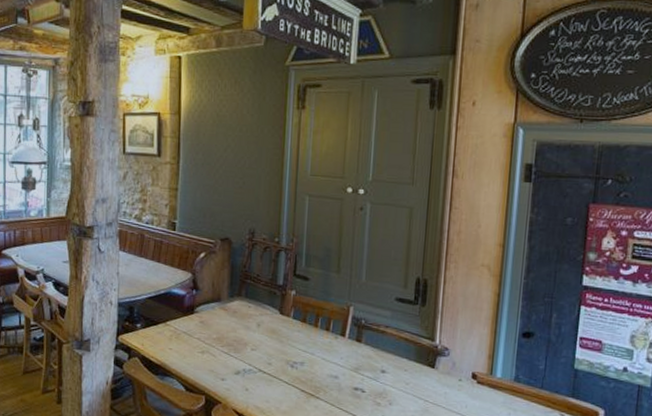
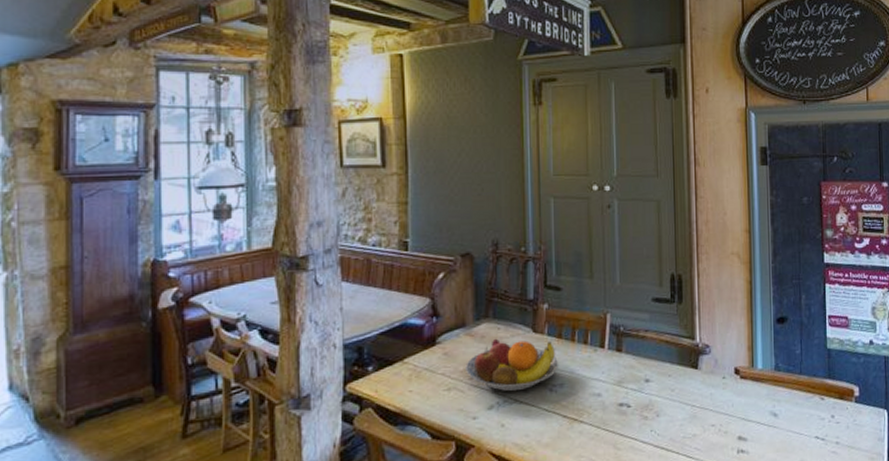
fruit bowl: none [218,314,301,363] -> present [466,338,558,392]

